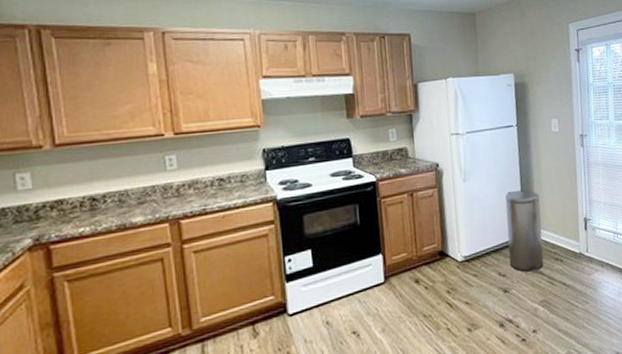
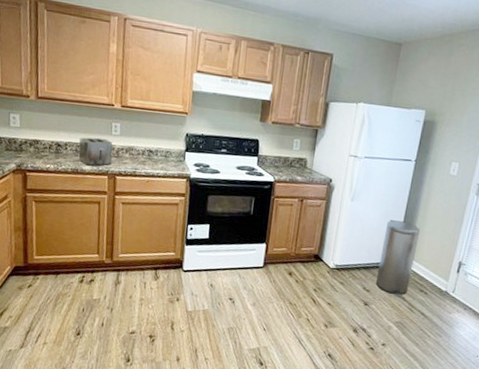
toaster: none [123,177,172,216] -> present [78,137,113,166]

